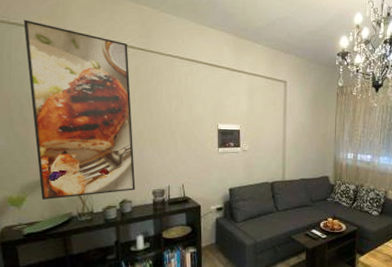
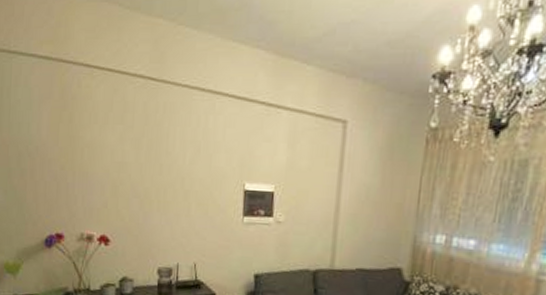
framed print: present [23,19,136,200] -> none [24,46,139,270]

